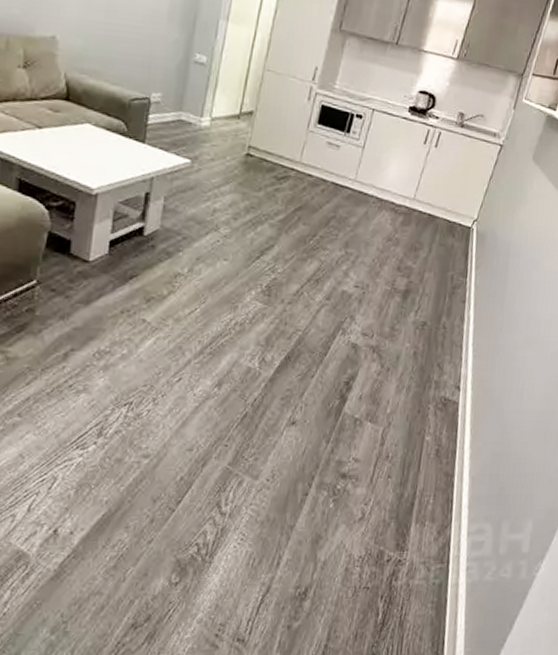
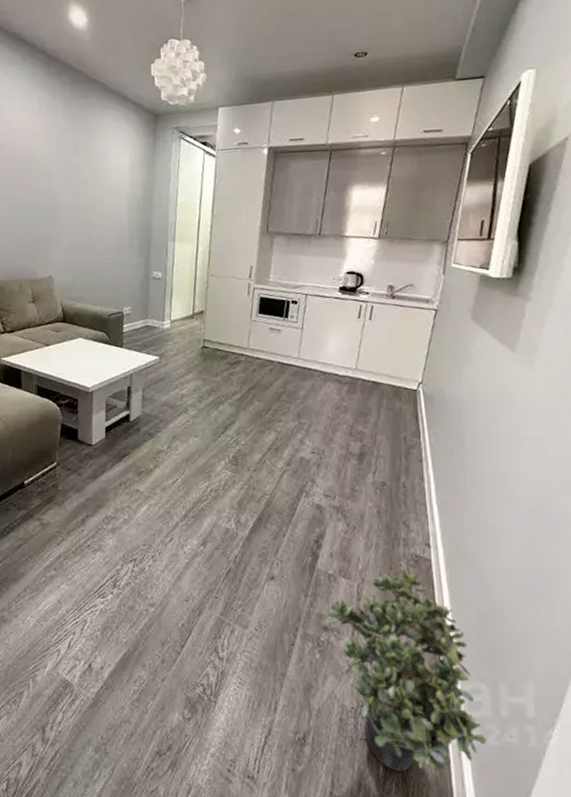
potted plant: none [347,412,483,616] -> present [327,568,487,774]

